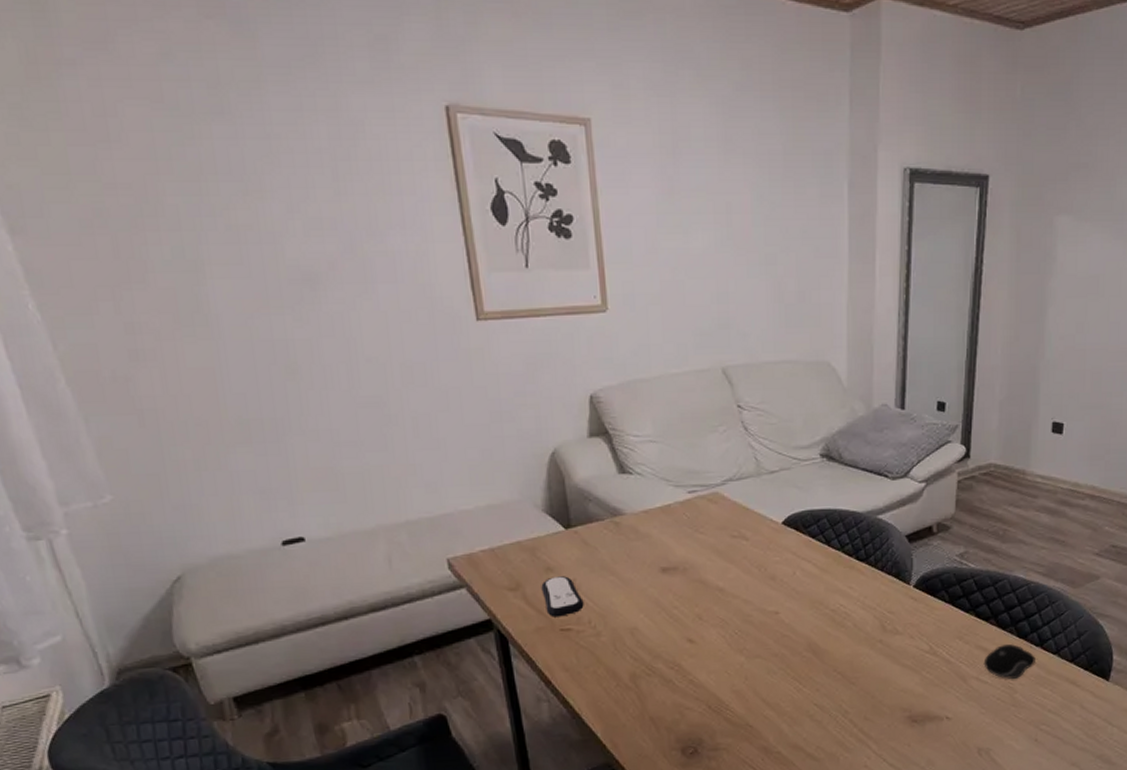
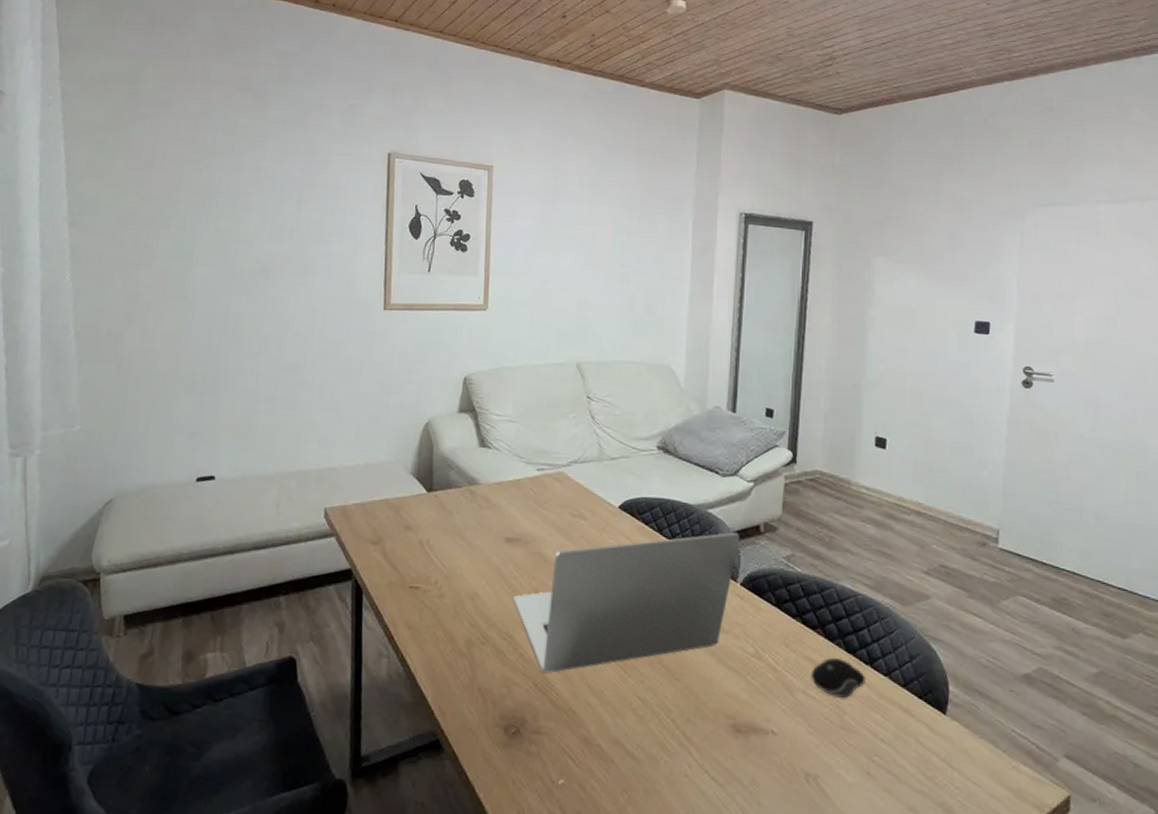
remote control: present [541,576,584,617] -> none [399,535,434,574]
laptop: none [677,535,912,695] -> present [514,532,740,674]

